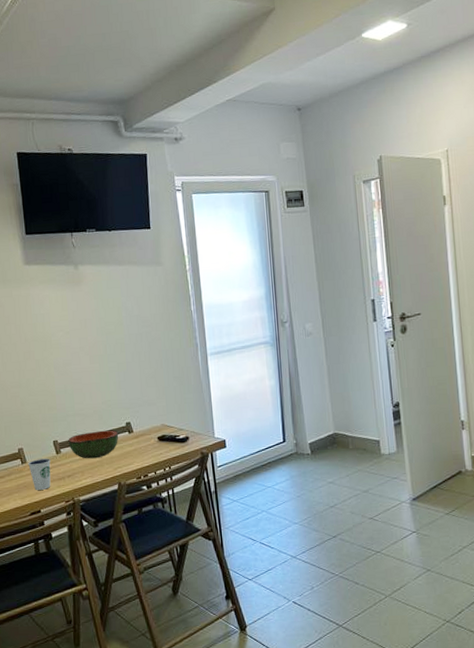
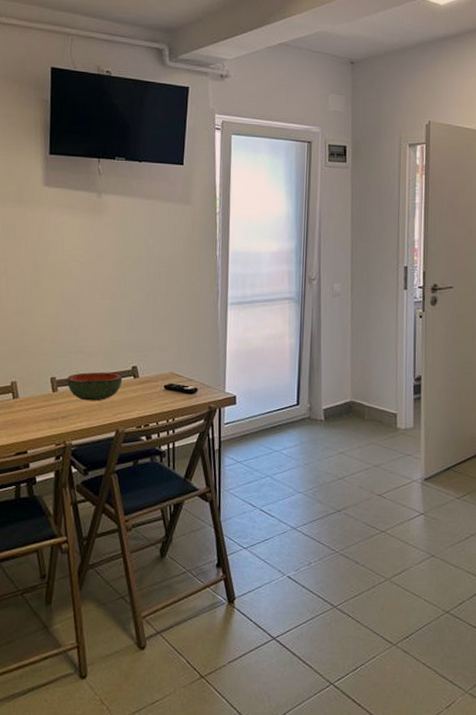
dixie cup: present [28,458,51,490] -> none [20,395,45,429]

